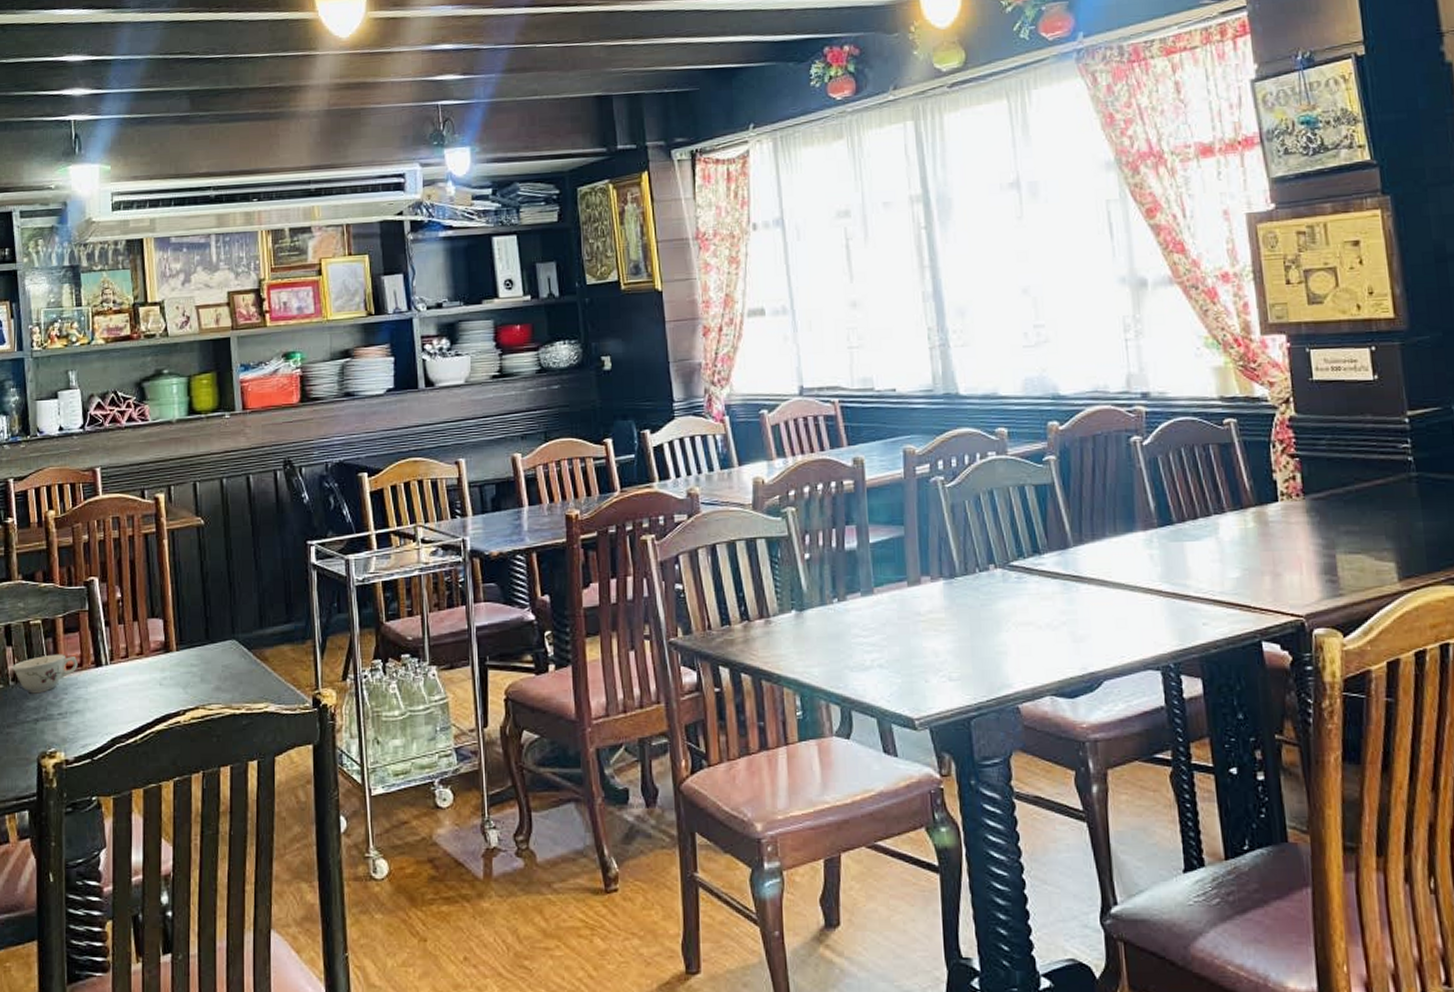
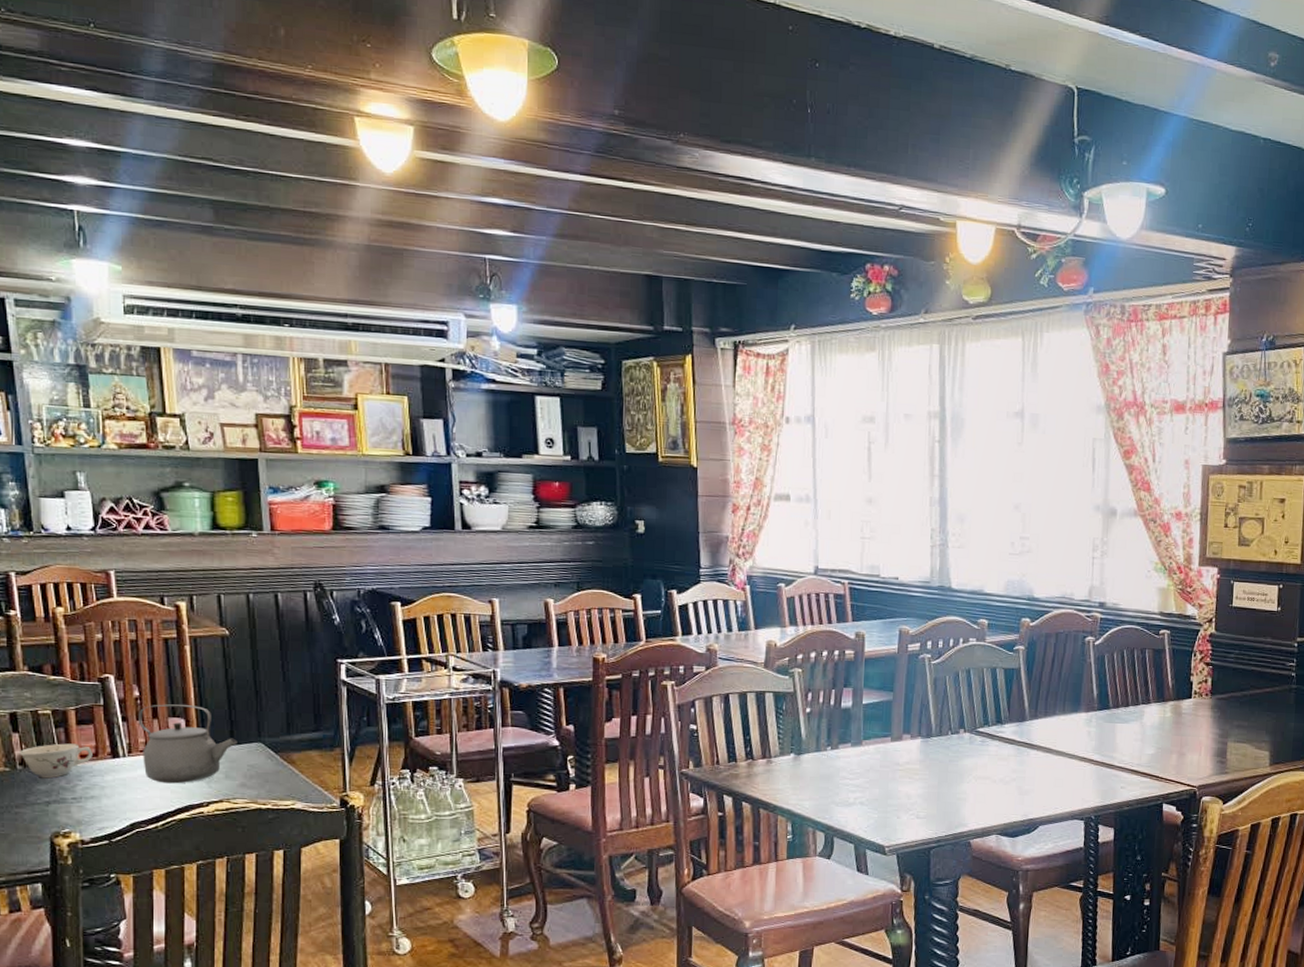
tea kettle: none [120,604,212,692] -> present [138,704,237,784]

